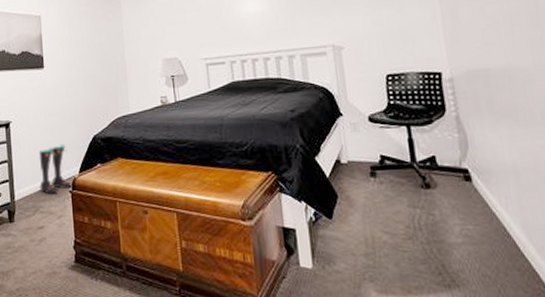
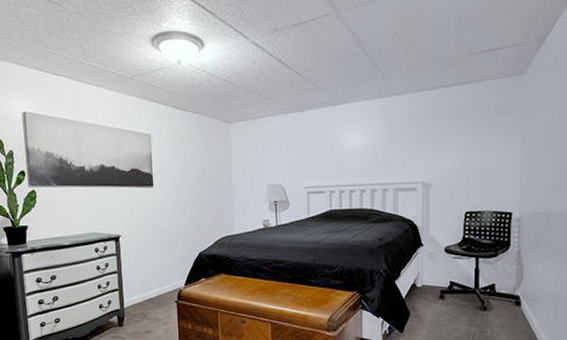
boots: present [38,144,73,194] -> none [147,258,179,303]

